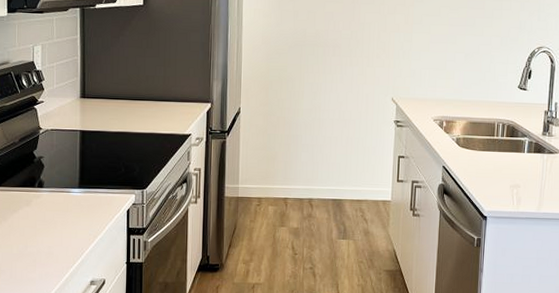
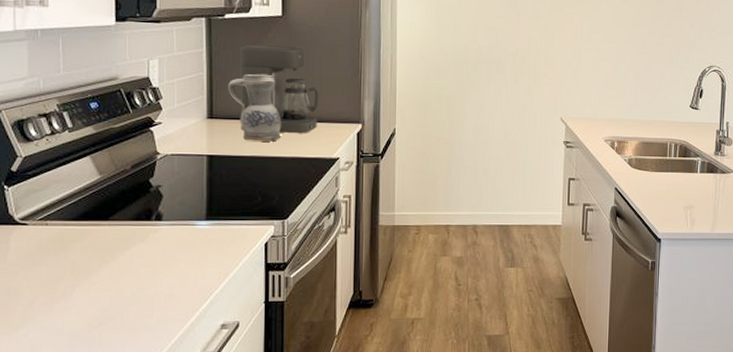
ceramic jug: none [98,57,143,120] -> present [228,73,282,143]
coffee maker: none [107,31,175,112] -> present [239,45,320,134]

